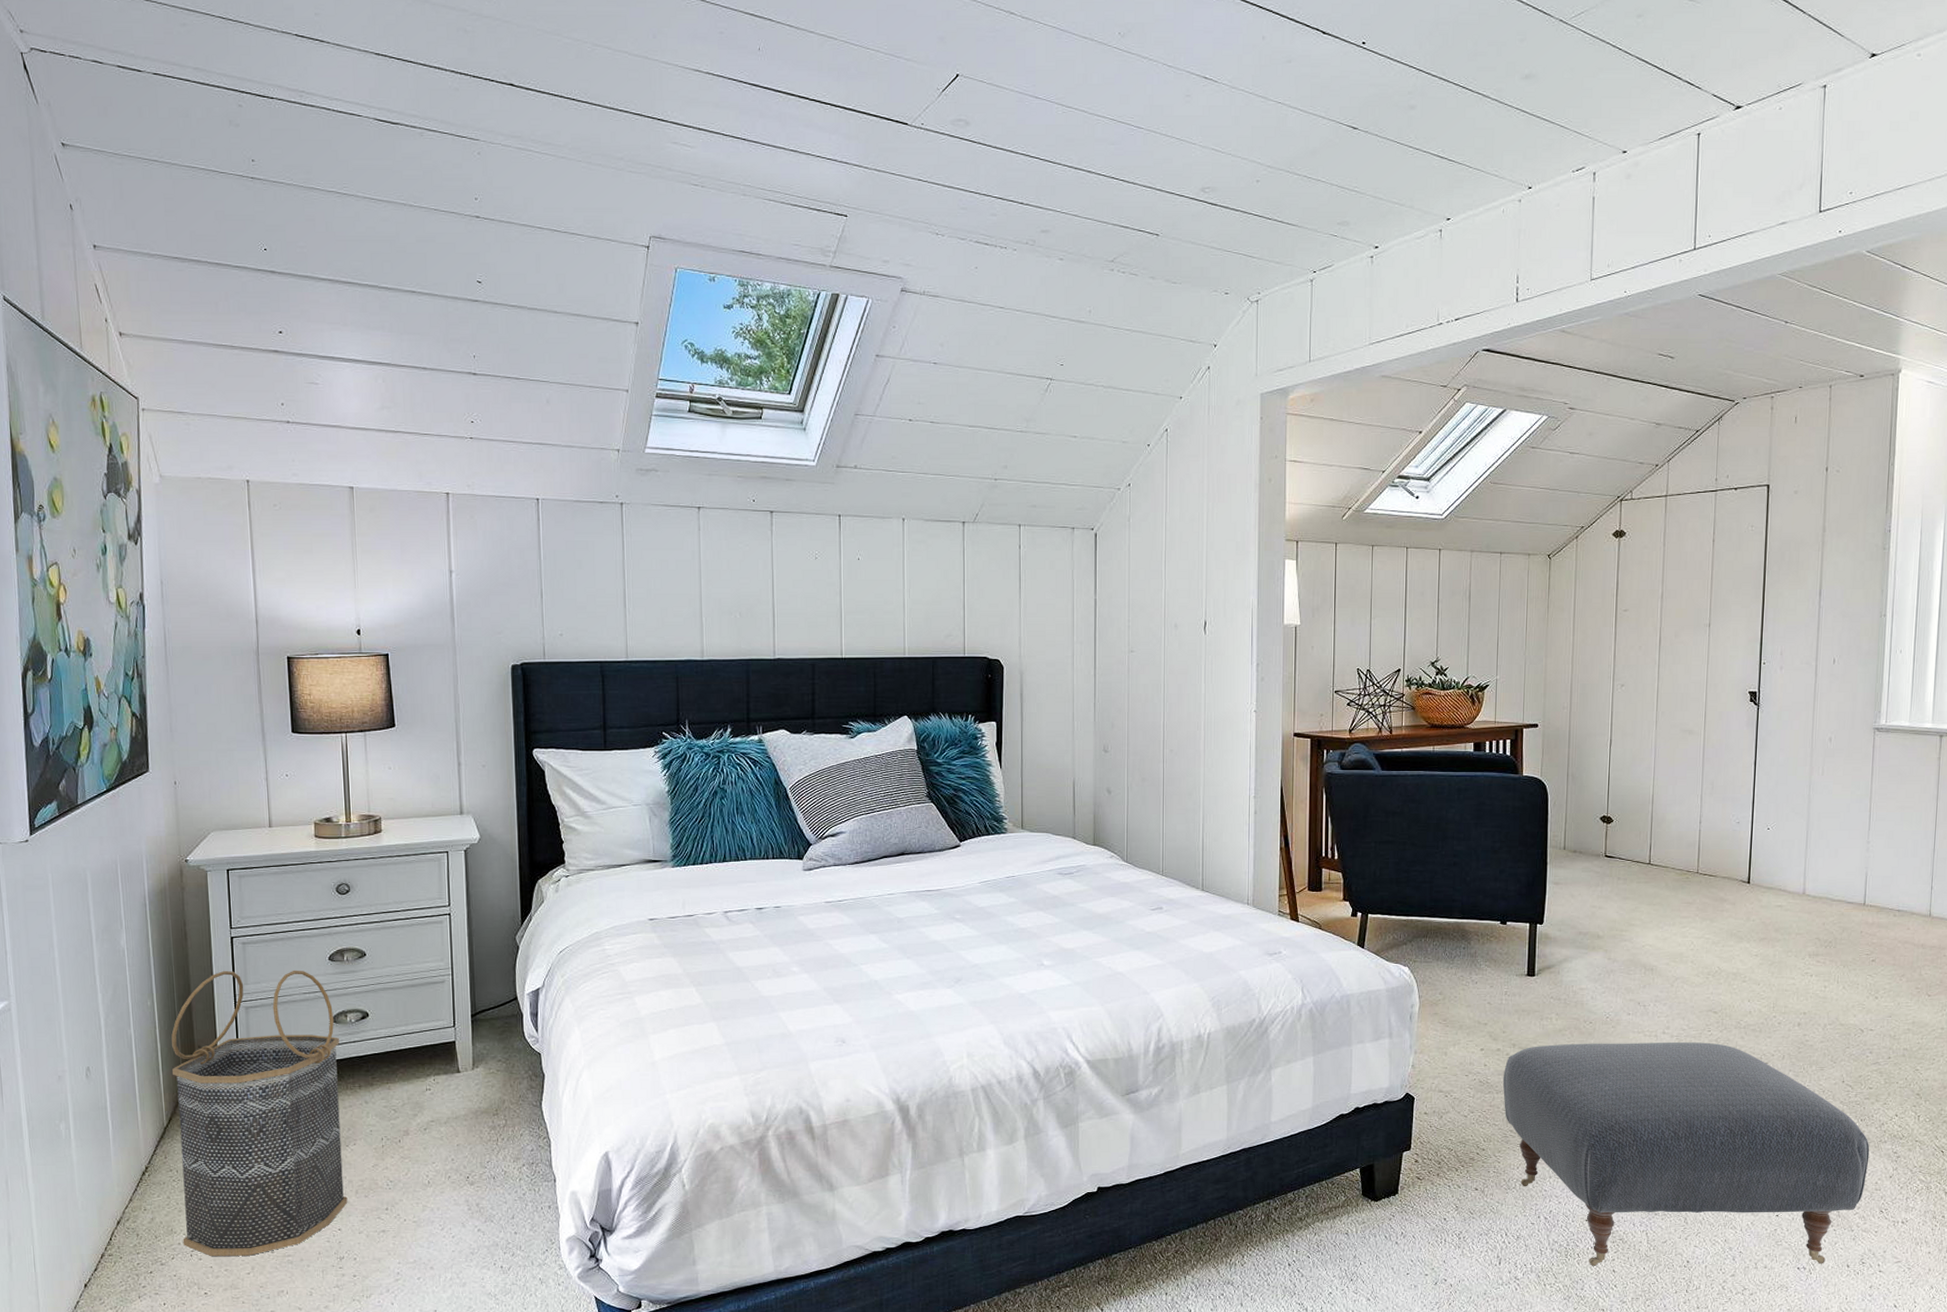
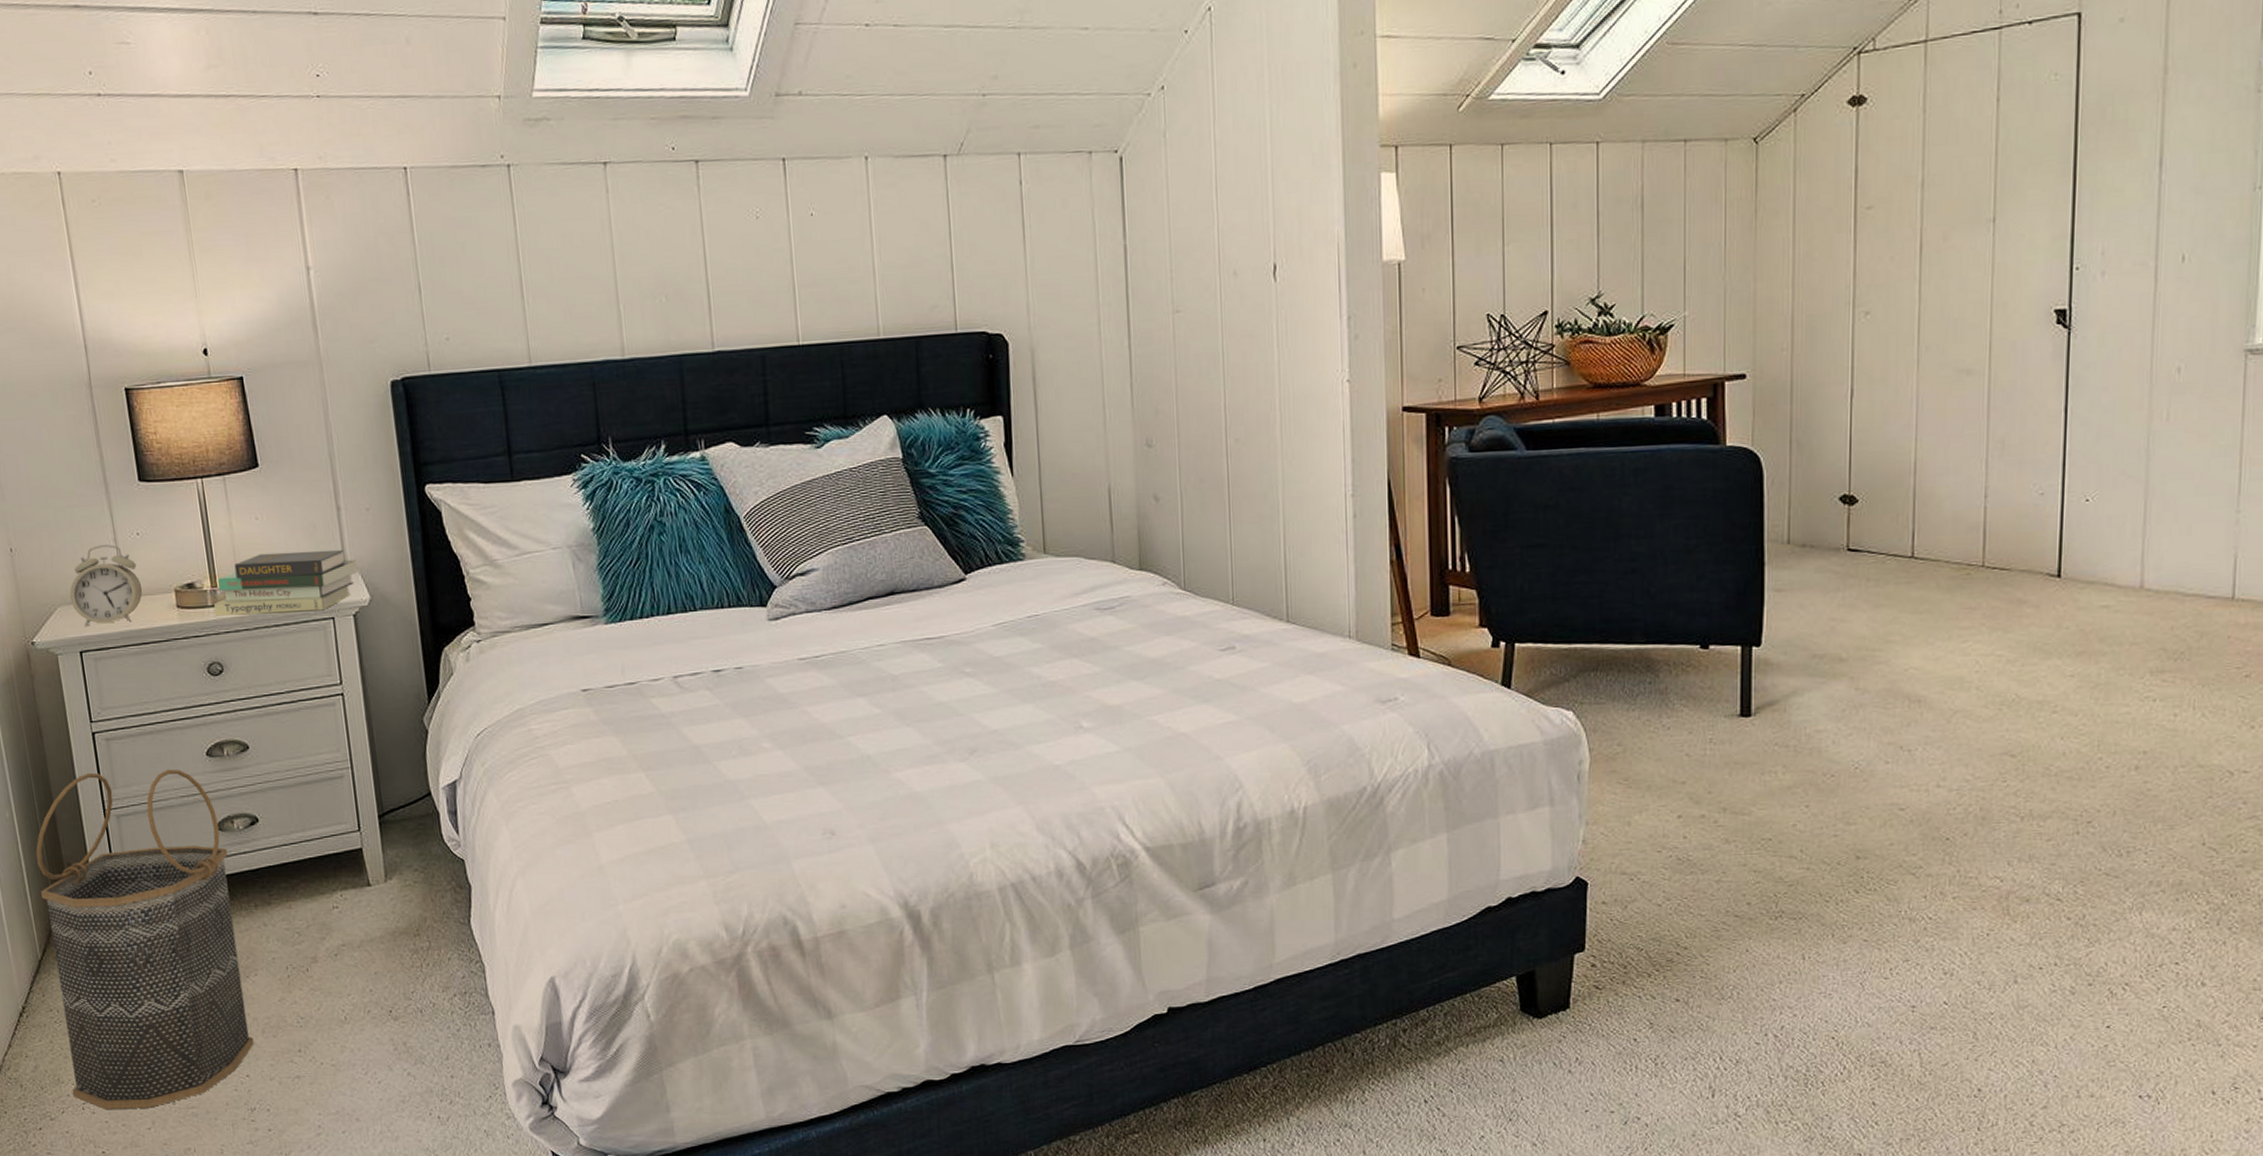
alarm clock: none [222,783,286,850] -> present [69,545,142,628]
books: none [347,797,471,846] -> present [214,549,358,616]
ottoman: present [1502,1041,1870,1266] -> none [1709,797,2245,1098]

